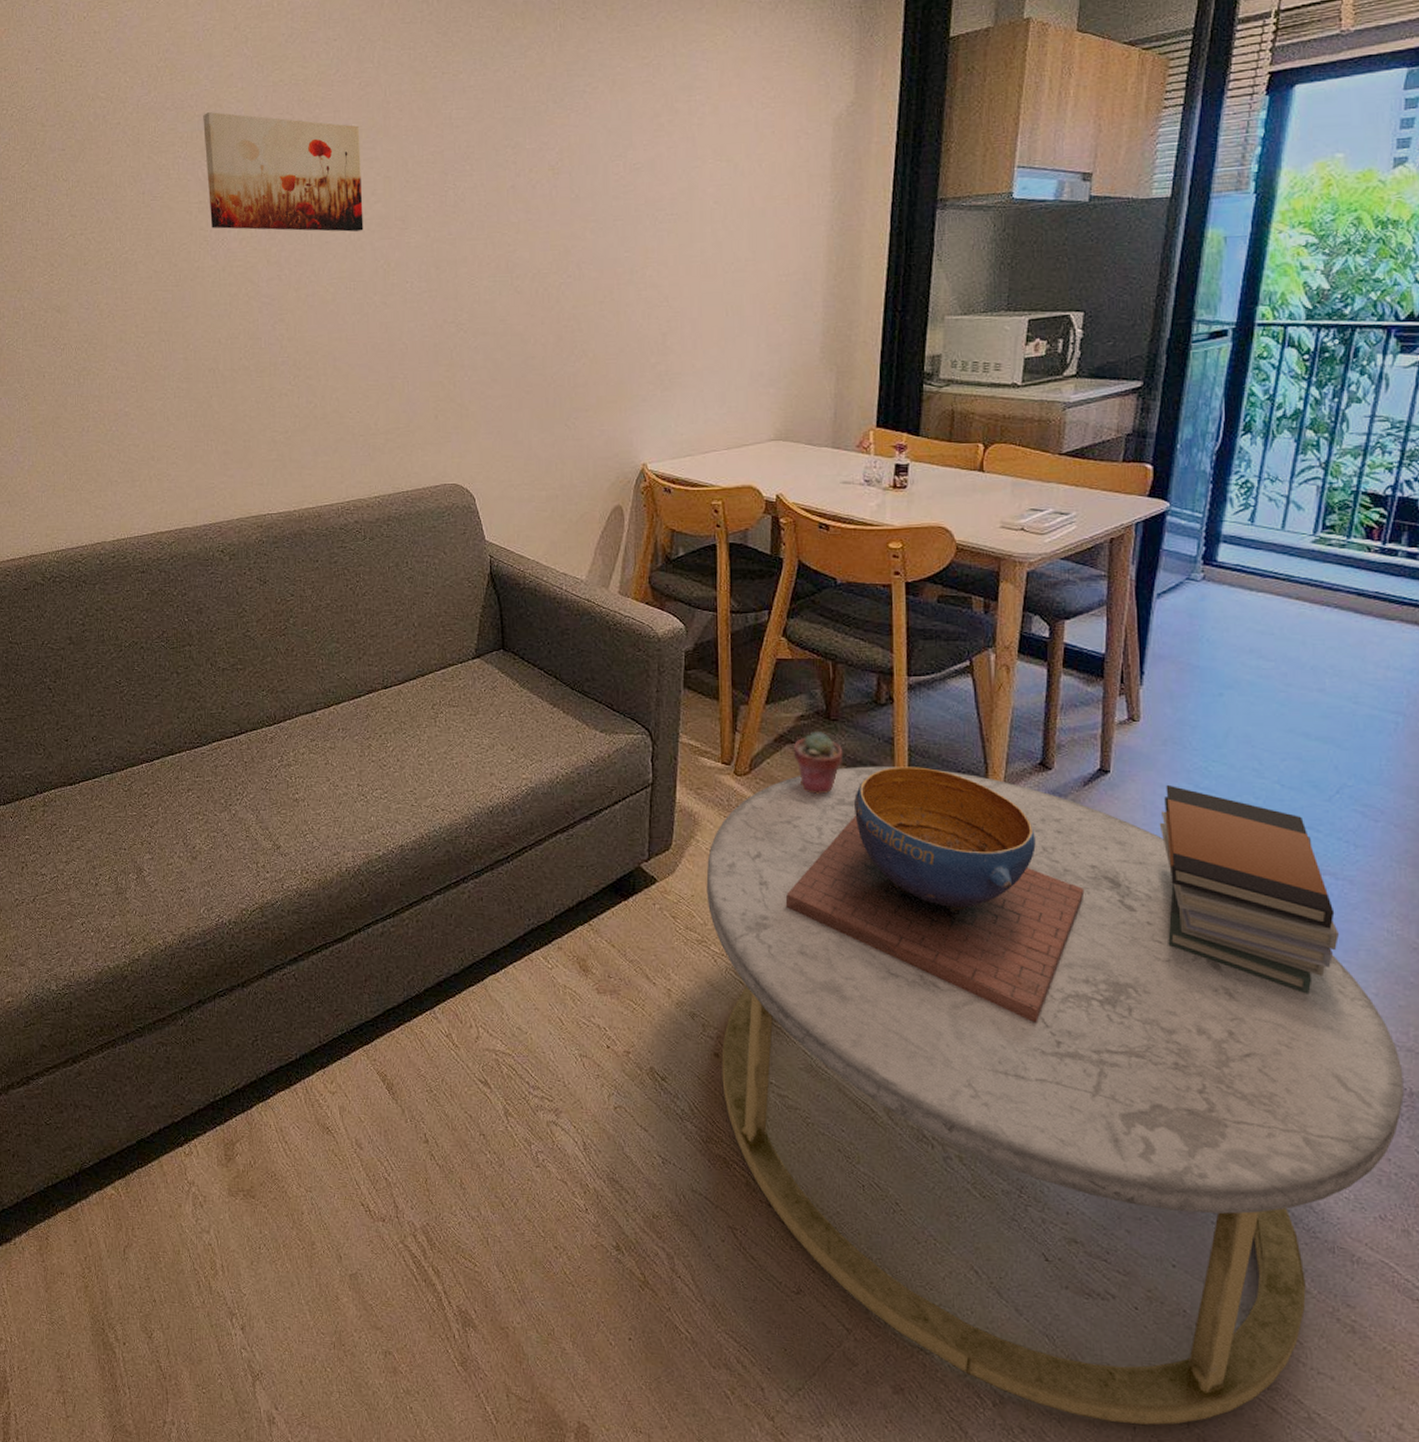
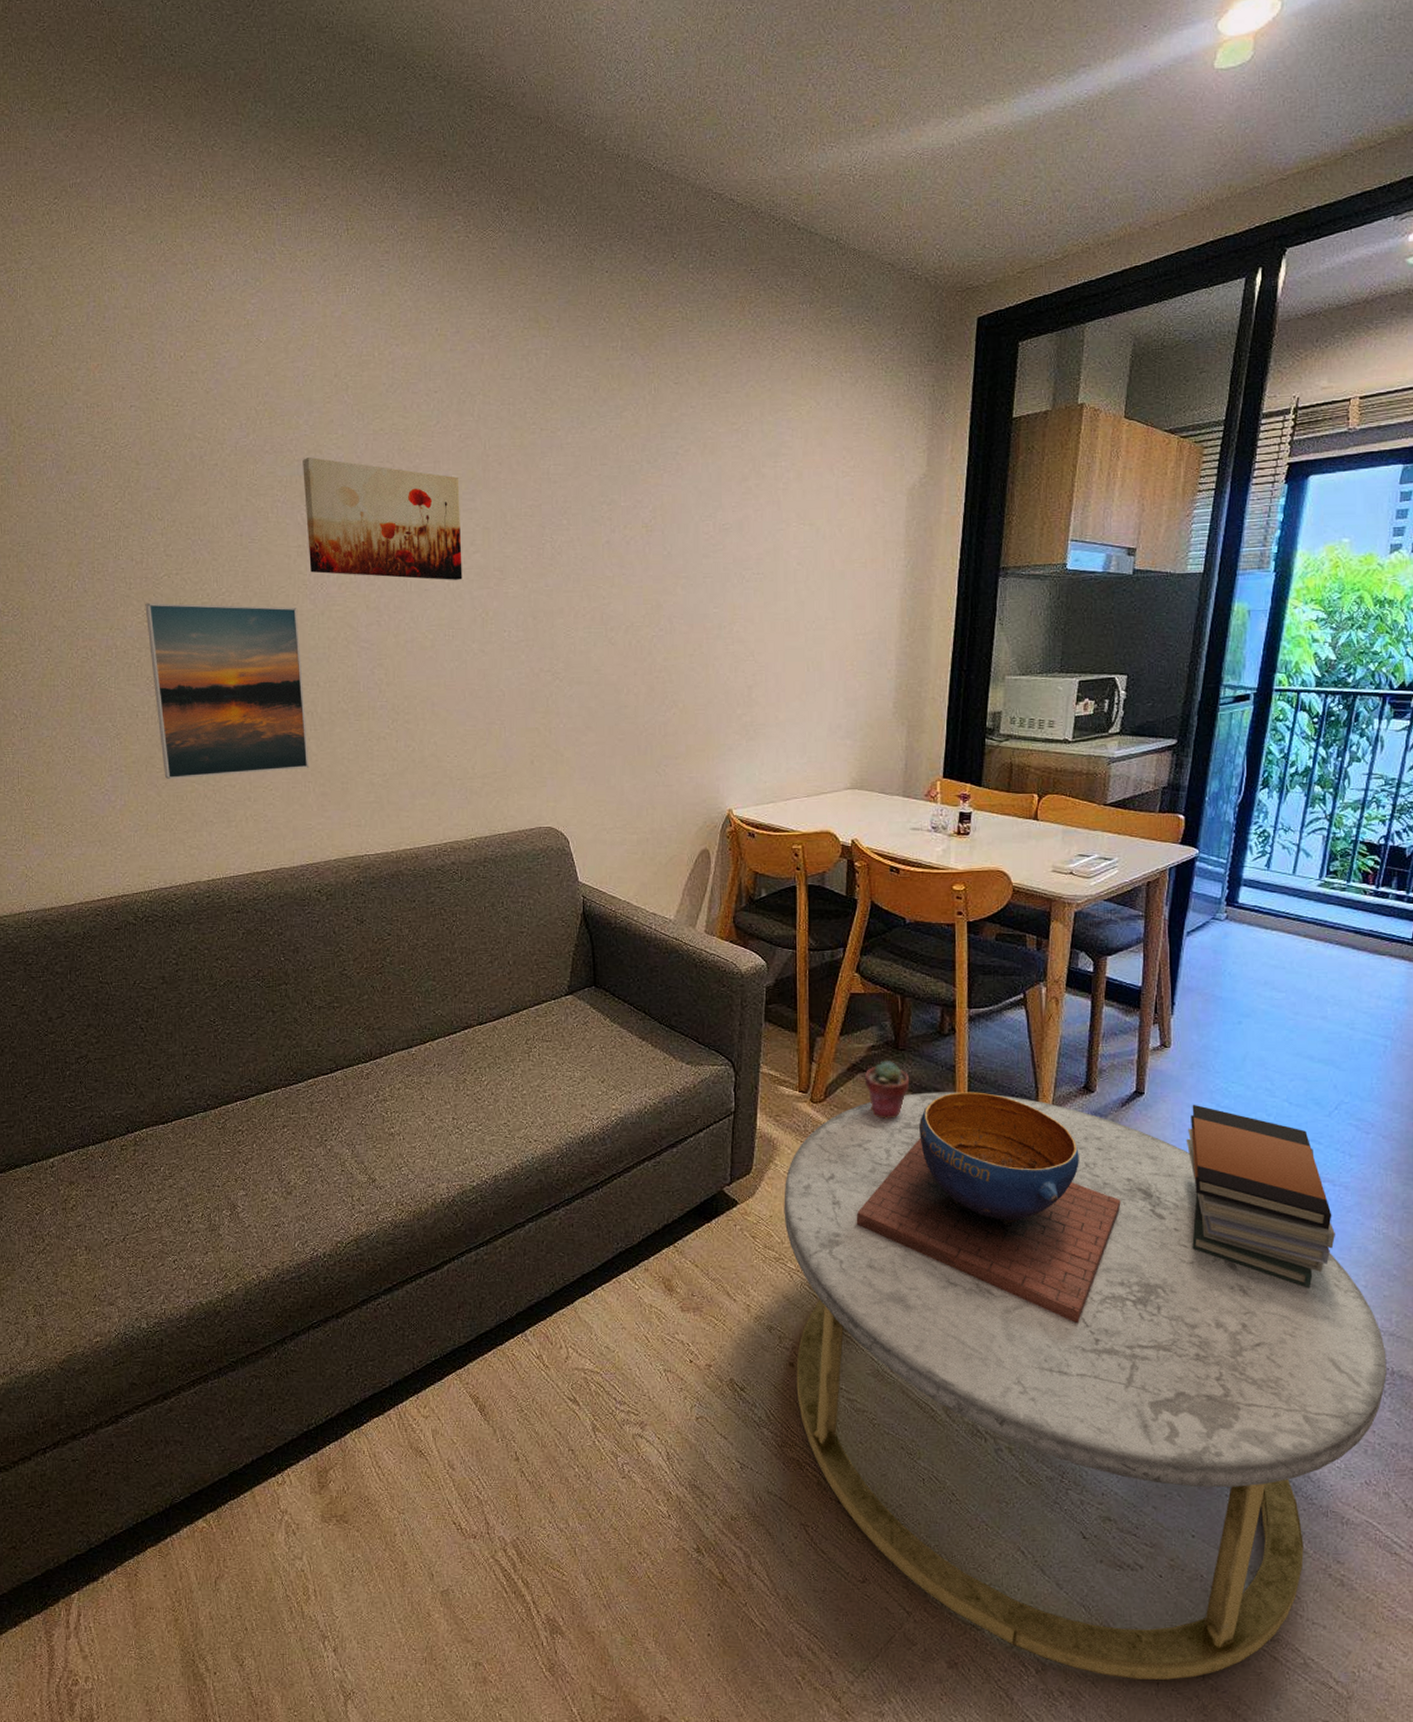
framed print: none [51,263,212,439] -> present [145,603,309,779]

